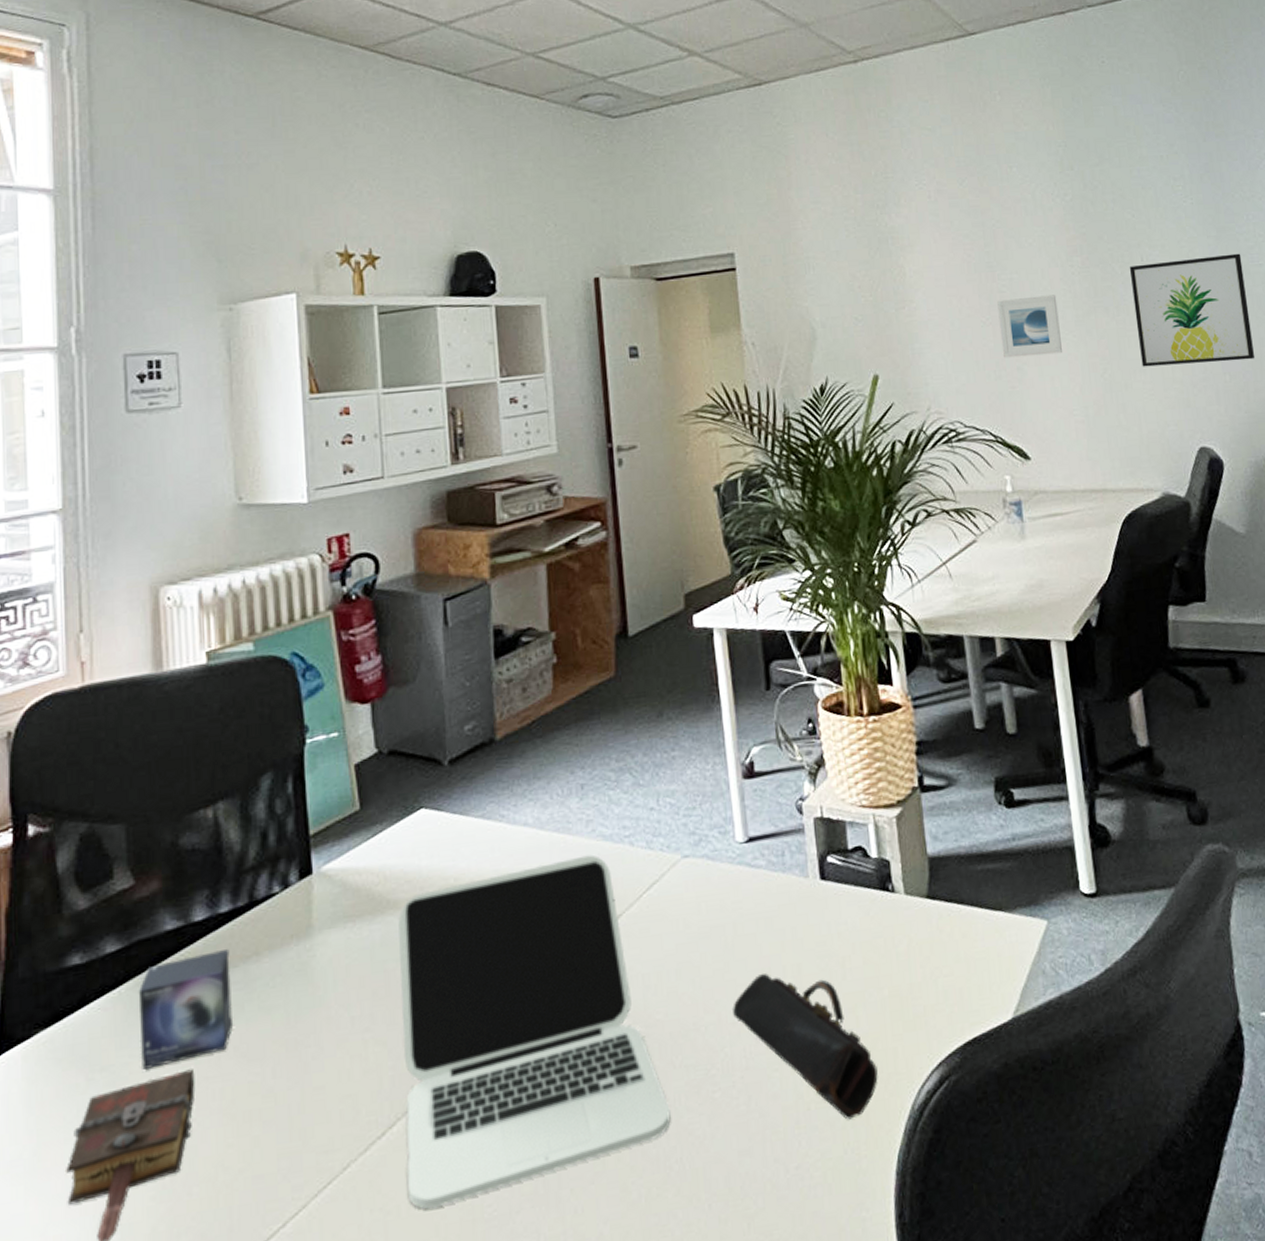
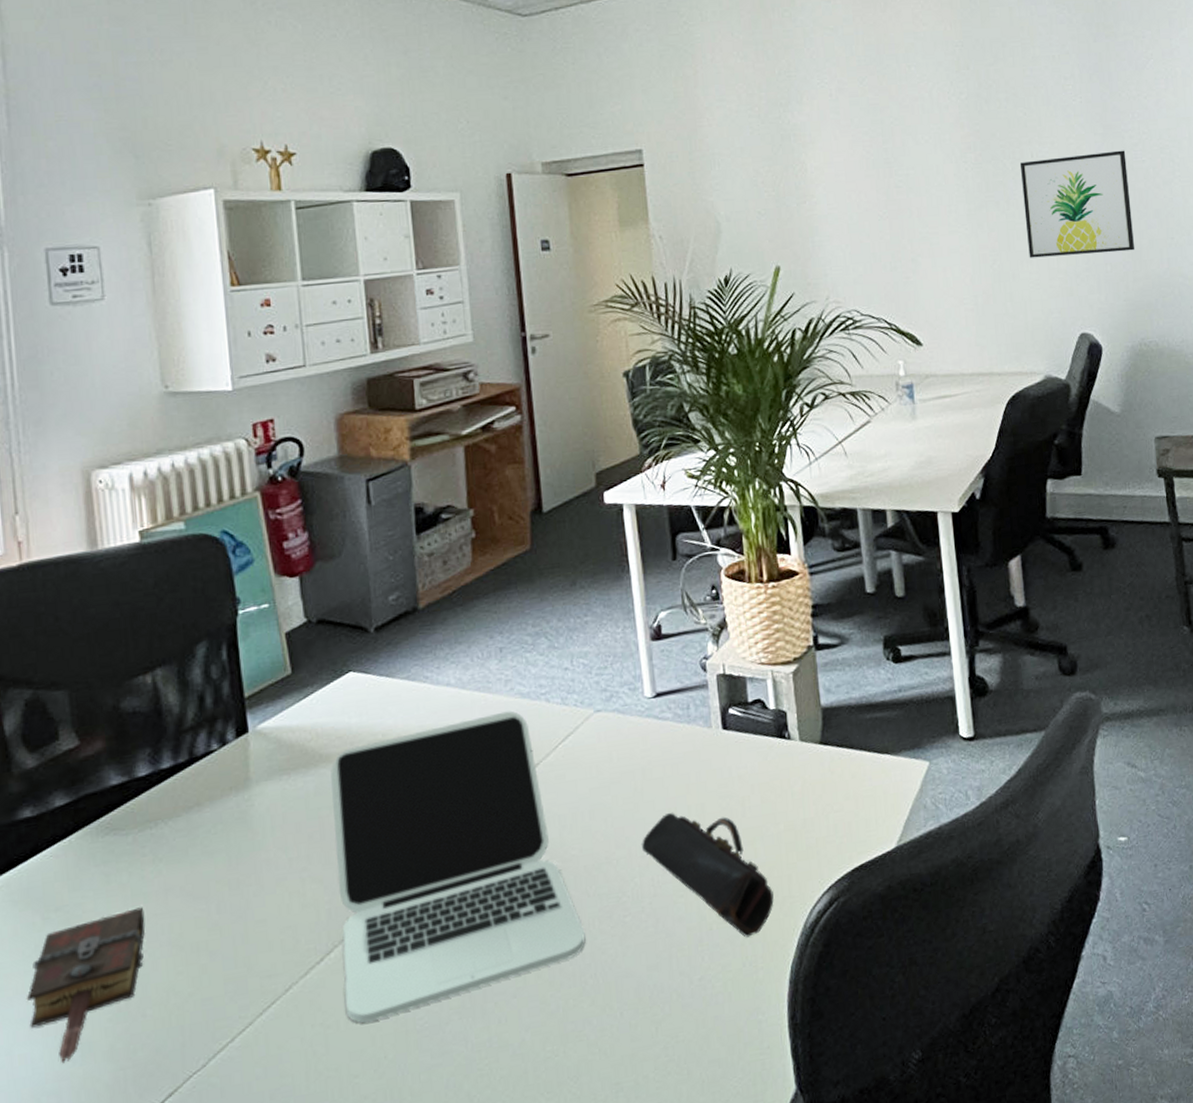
small box: present [138,949,234,1070] -> none [87,801,179,909]
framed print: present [997,295,1062,358] -> none [894,189,954,250]

